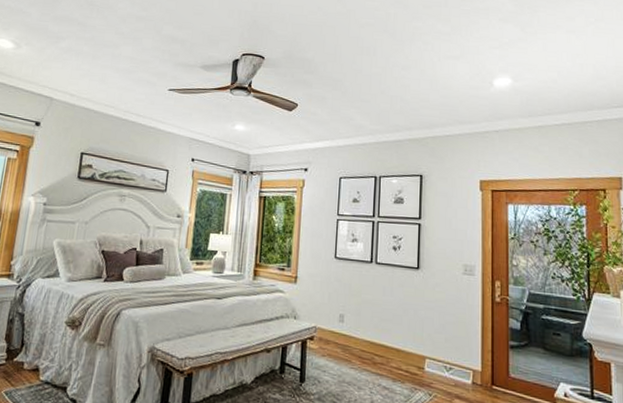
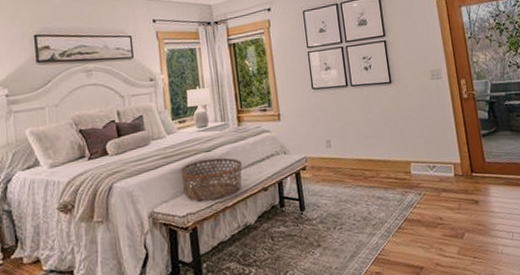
basket: none [187,305,250,350] -> present [180,157,242,201]

